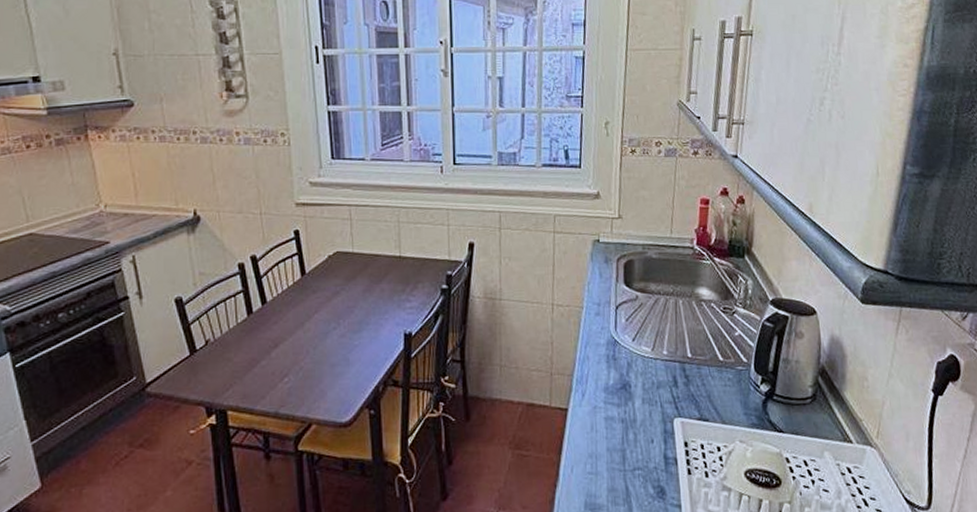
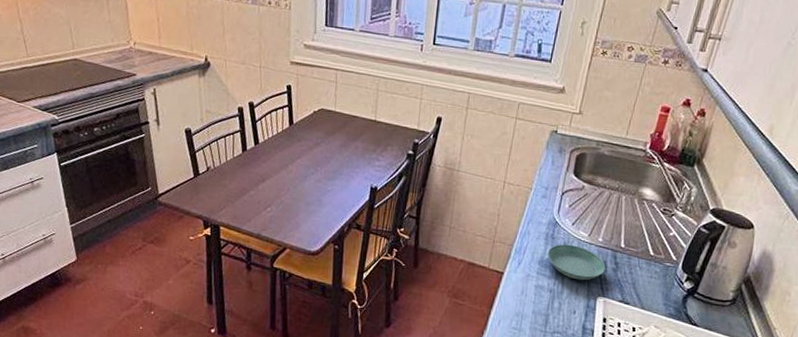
saucer: none [611,363,676,403] -> present [547,244,606,281]

